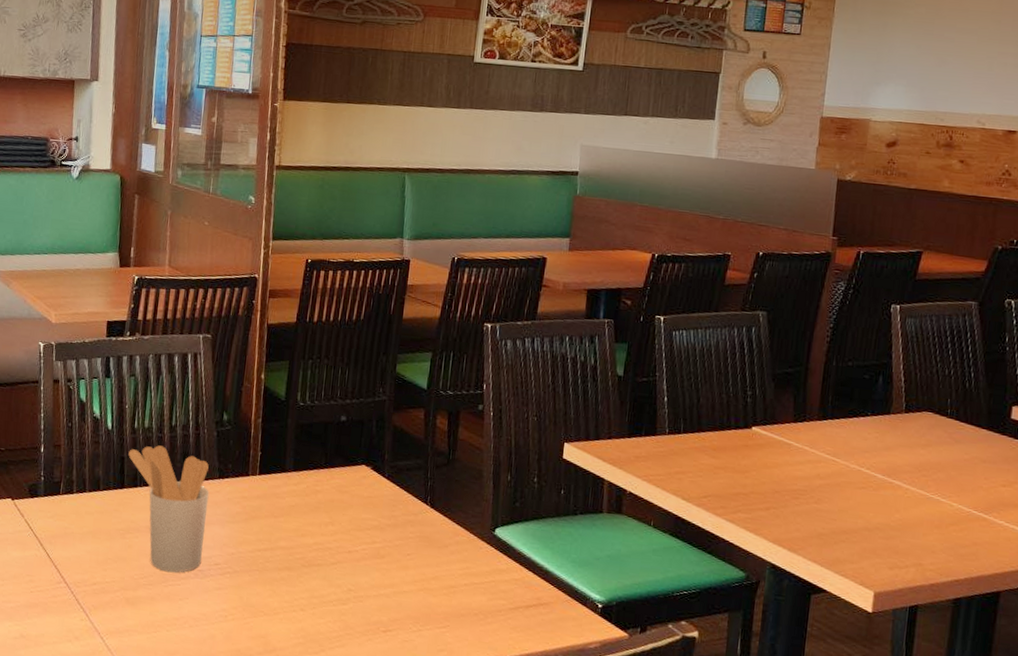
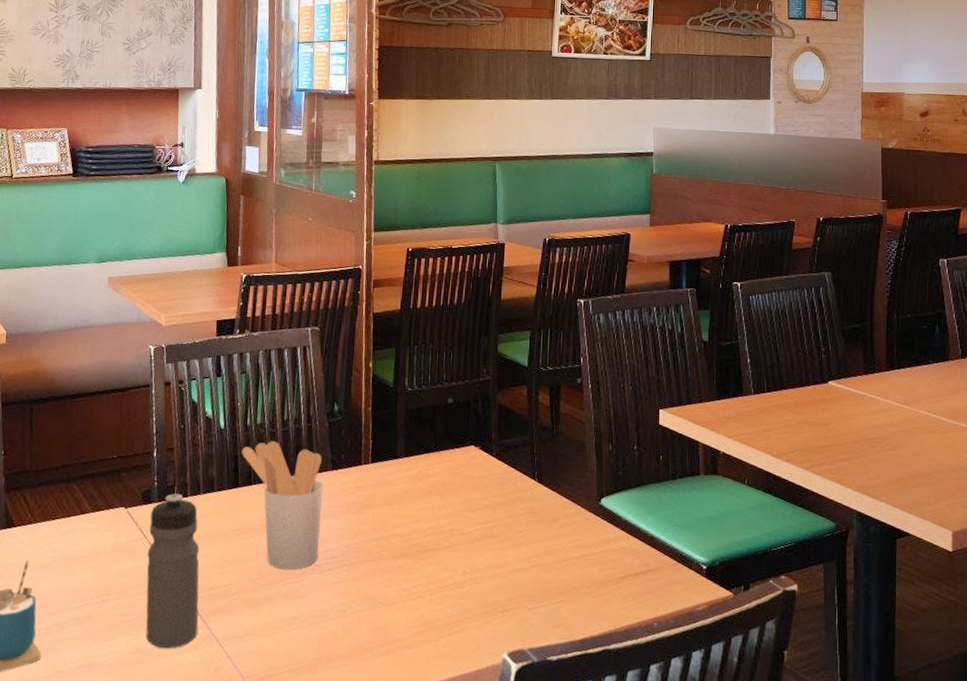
water bottle: none [29,489,84,637] -> present [146,493,200,649]

